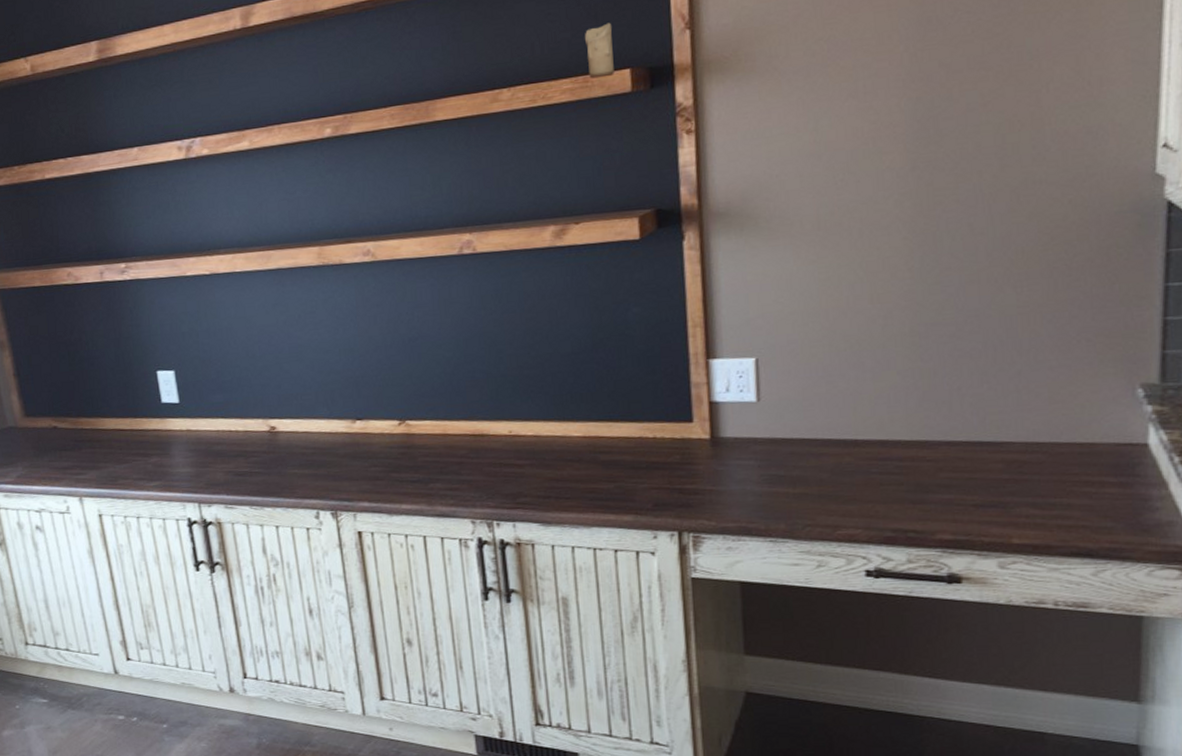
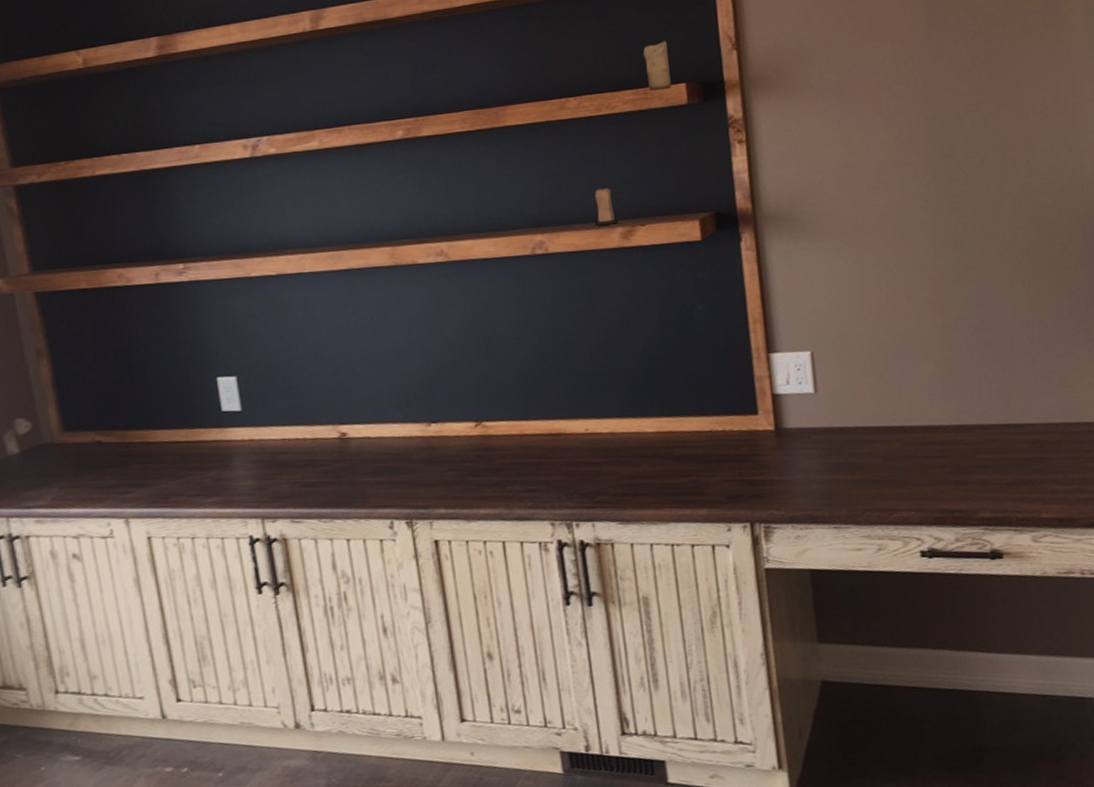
candle: none [525,182,551,225] -> present [594,186,619,226]

